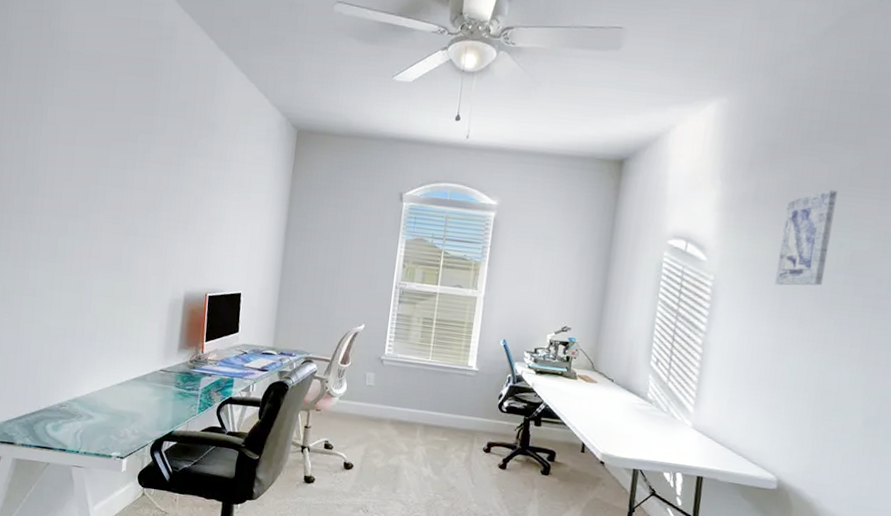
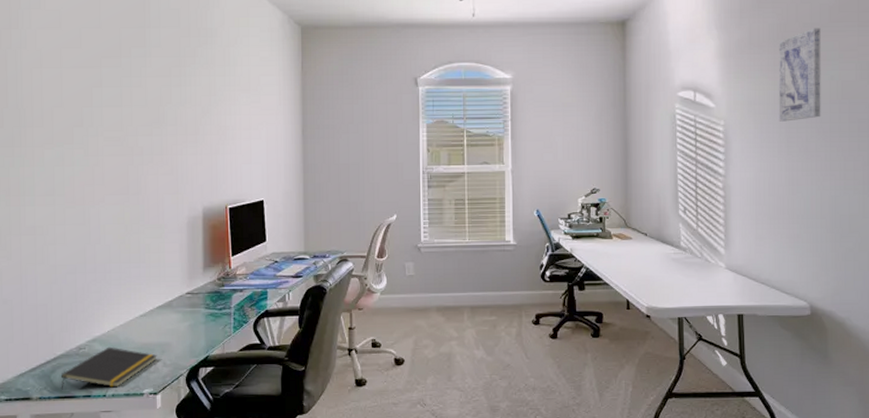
notepad: none [41,408,128,447] -> present [60,346,157,390]

